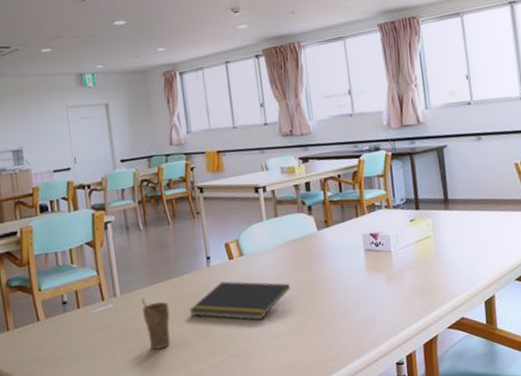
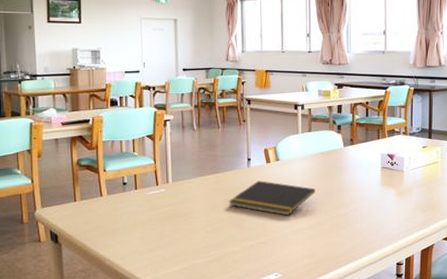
cup: present [141,298,171,350] -> none [189,187,212,230]

